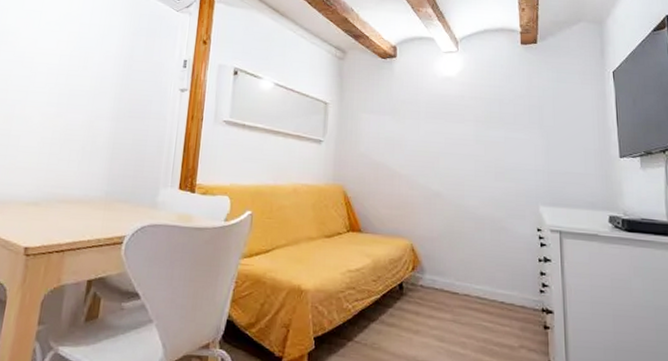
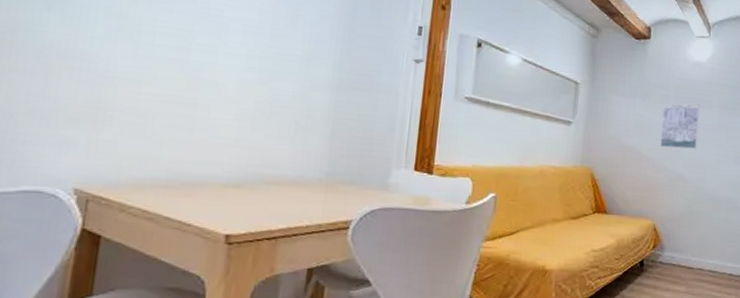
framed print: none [413,118,453,165] -> present [660,103,700,150]

